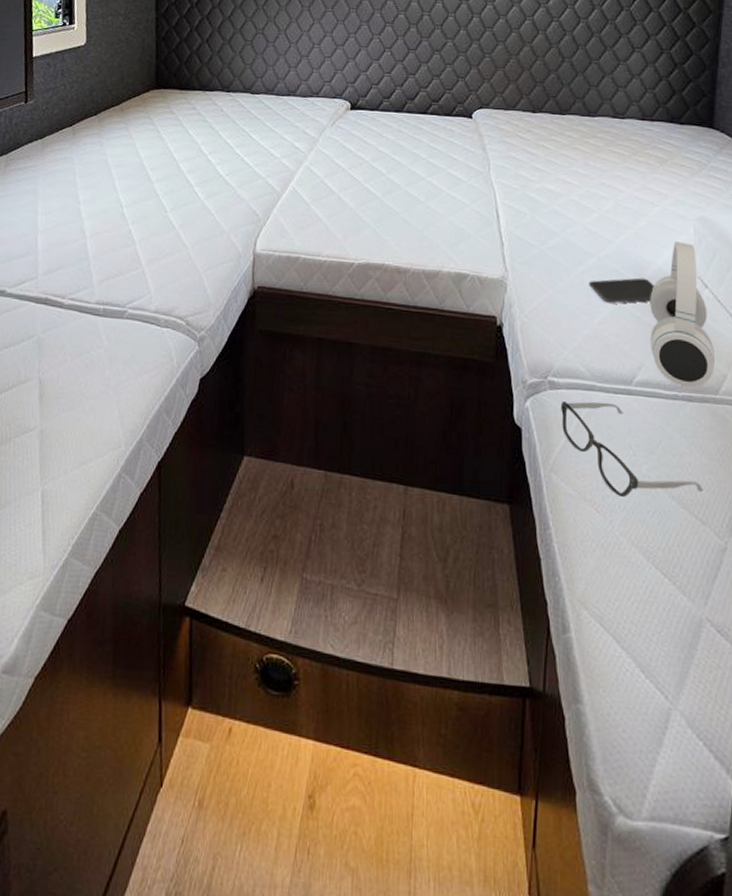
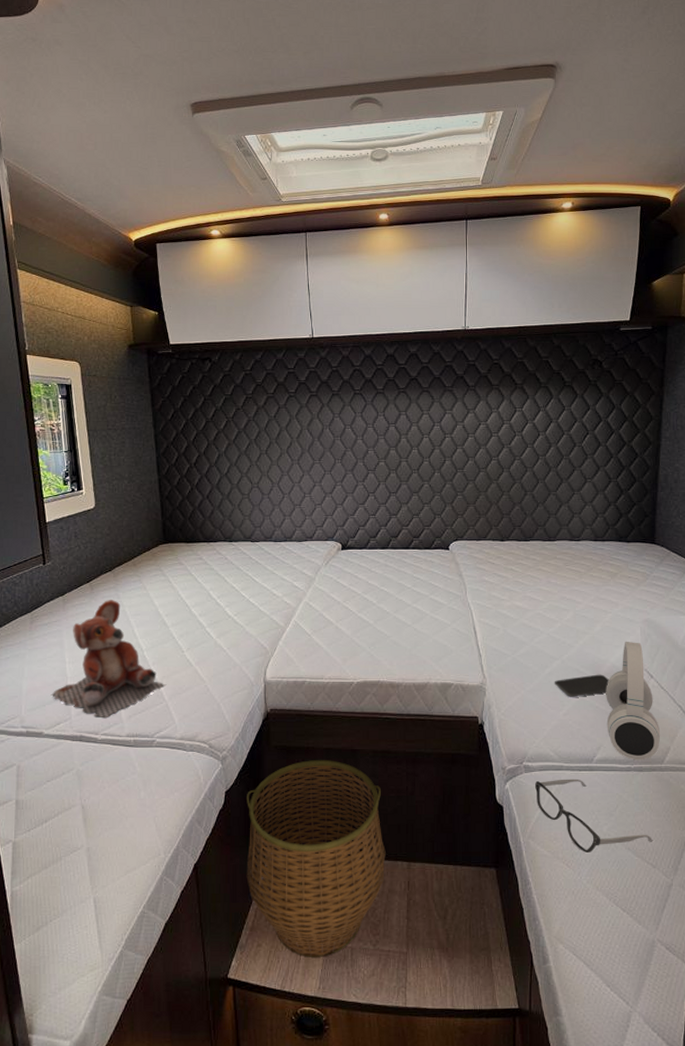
stuffed animal: none [18,147,145,281] -> present [50,600,167,719]
basket: none [216,350,380,593] -> present [246,759,386,957]

